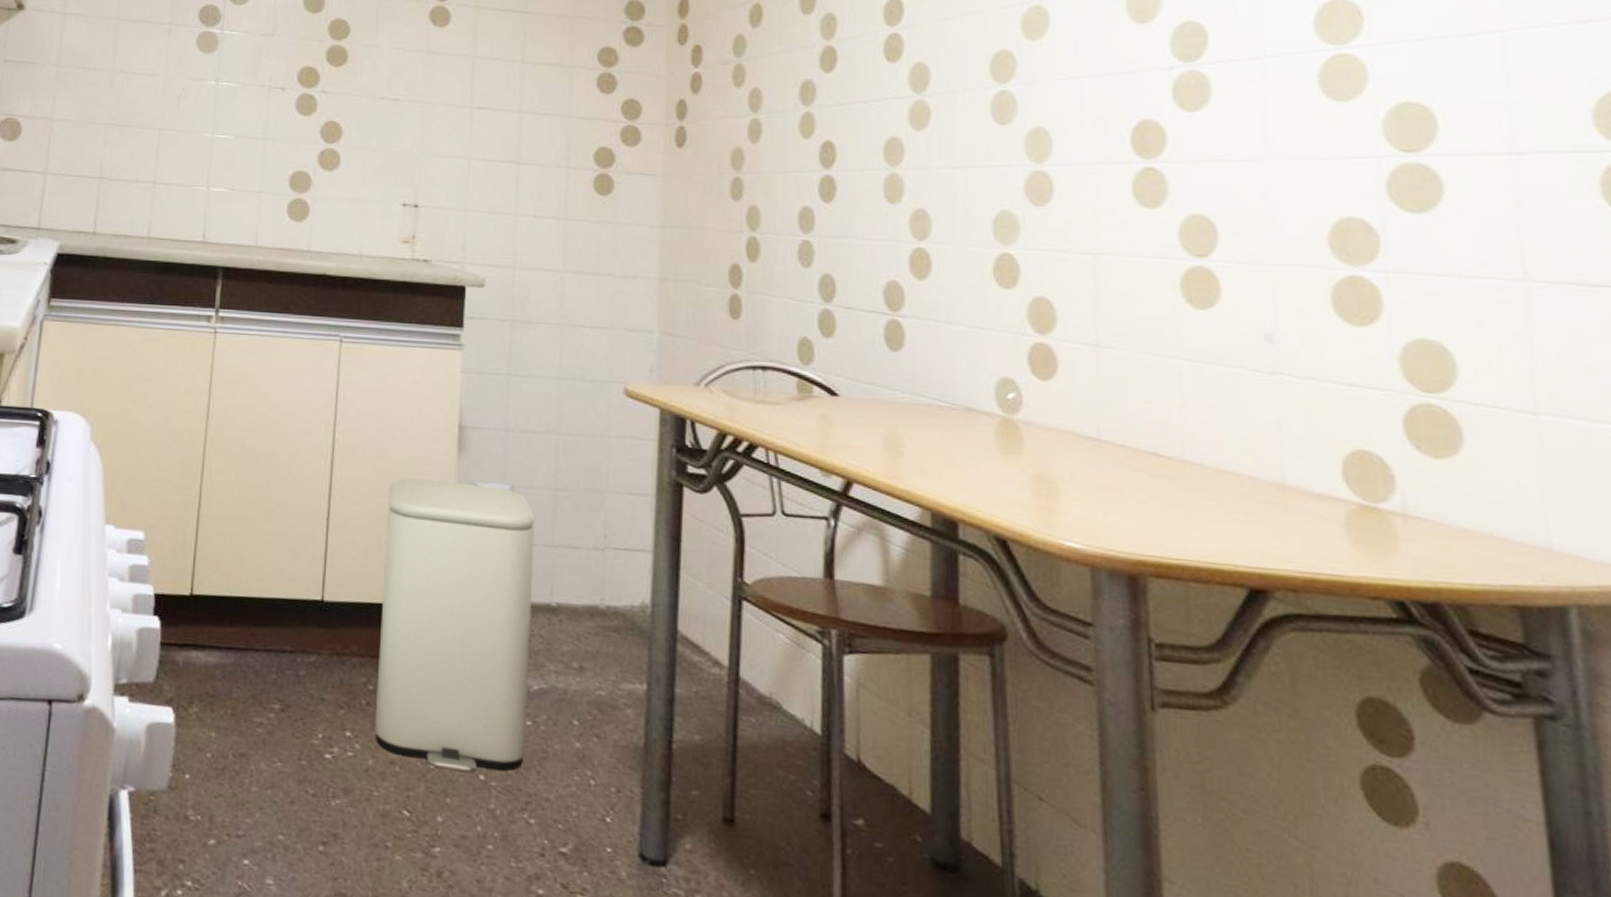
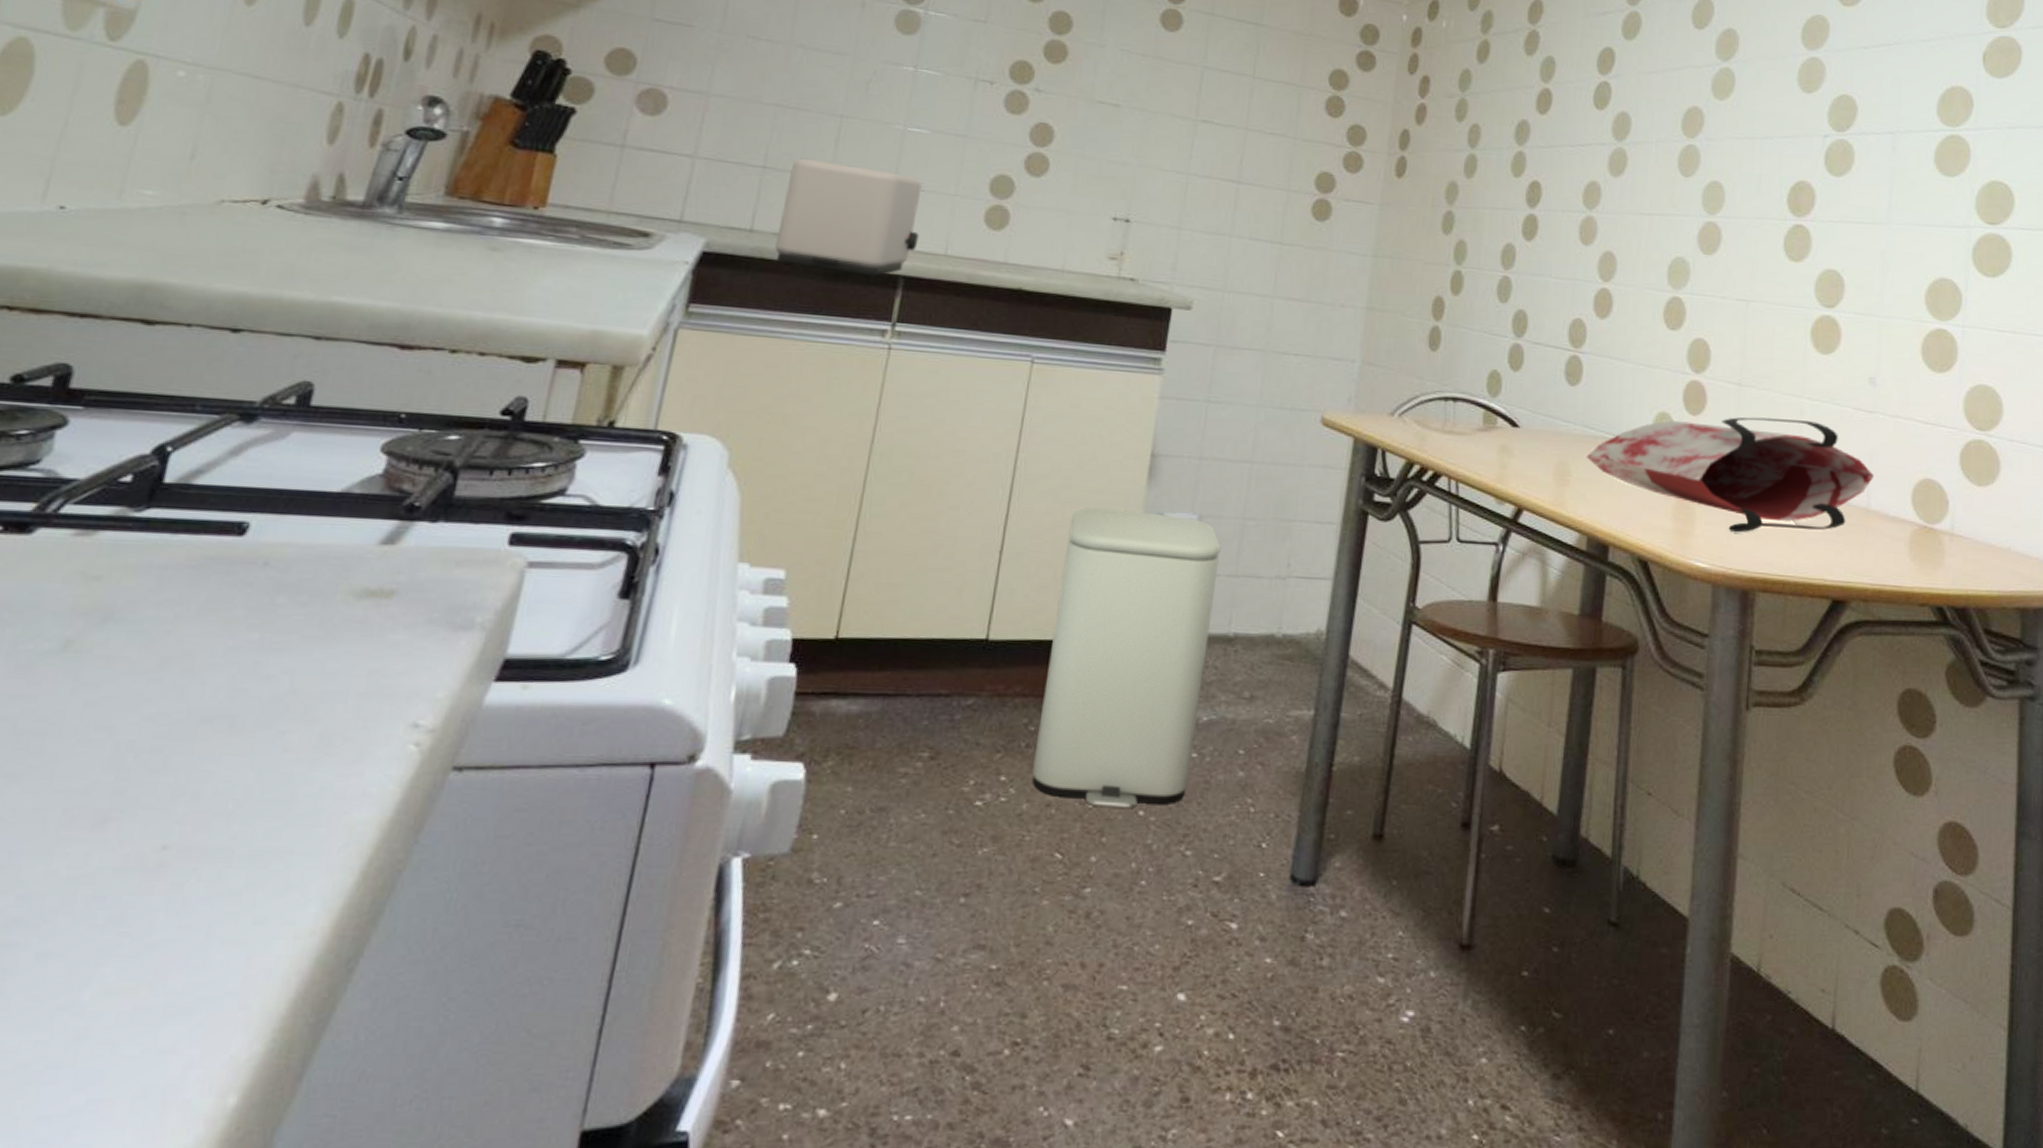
toaster: none [115,168,232,269] -> present [775,158,923,277]
bag: none [919,381,1288,510] -> present [1586,417,1875,532]

